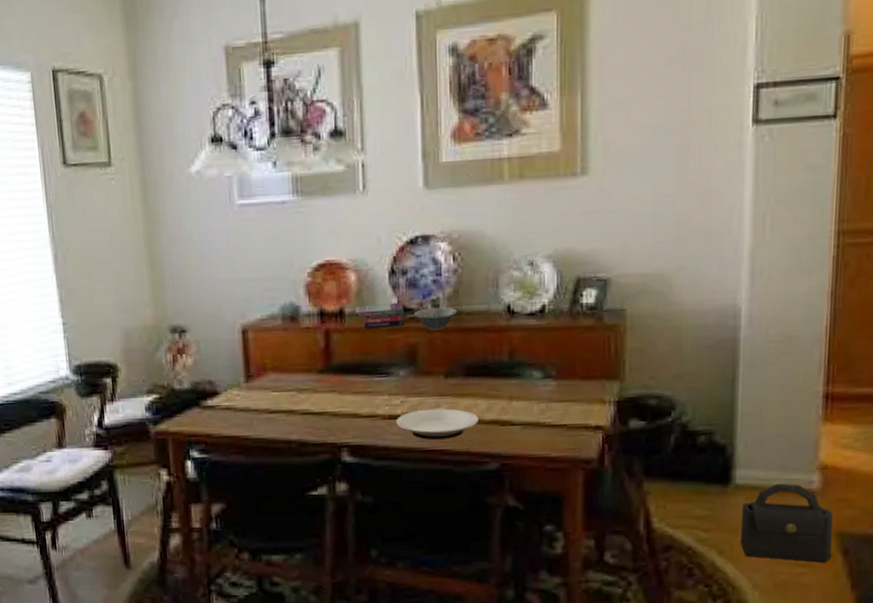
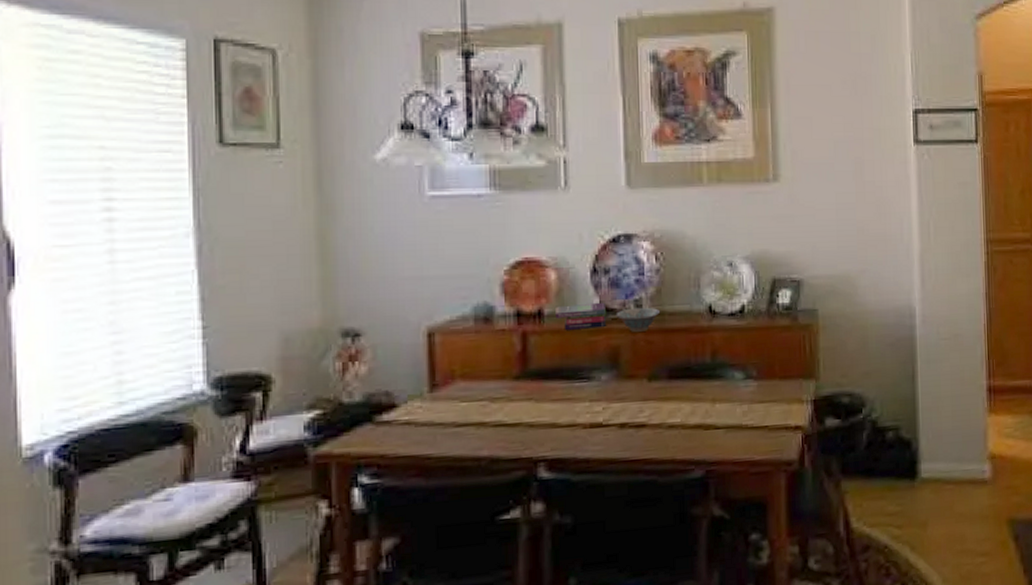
plate: present [396,408,478,440] -> none [597,413,682,449]
handbag: present [740,483,833,563] -> none [928,474,1006,551]

